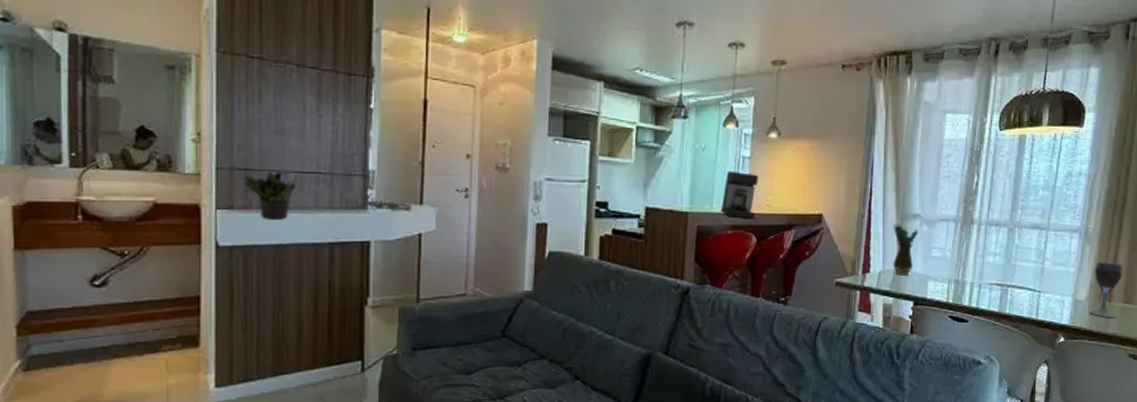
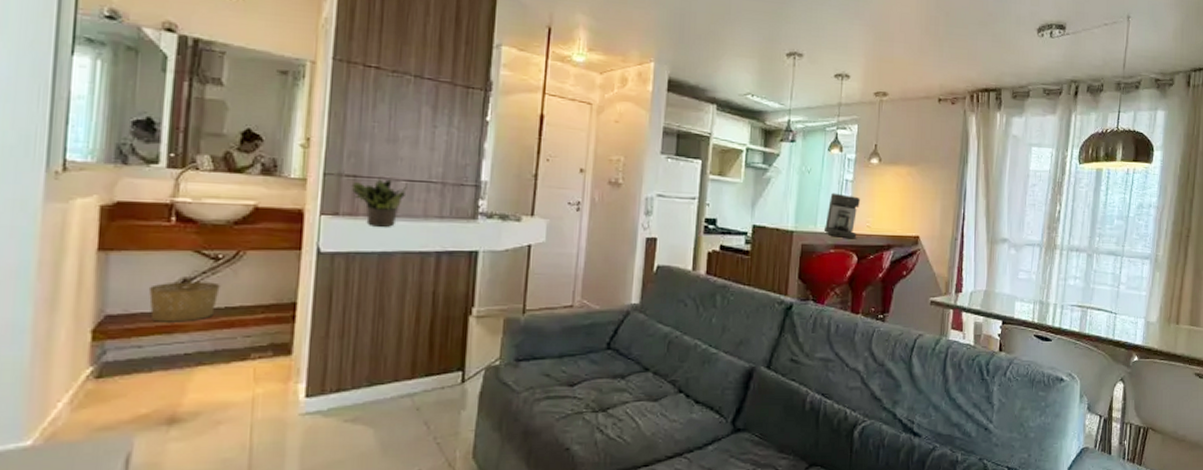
basket: none [64,273,128,317] -> present [149,277,220,322]
vase: present [893,222,919,276] -> none [983,245,1007,296]
cup: present [1089,262,1123,319] -> none [1159,287,1189,340]

